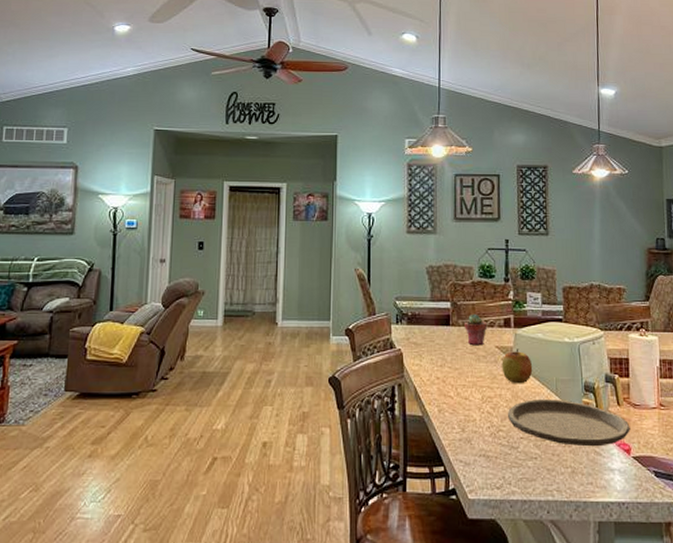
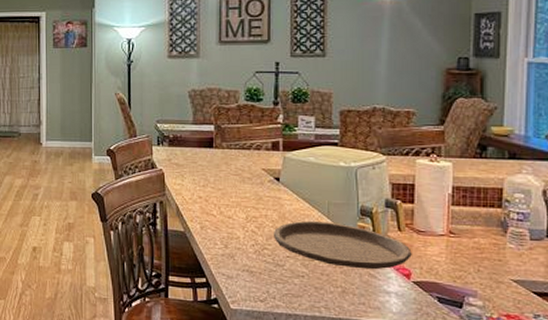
potted succulent: present [464,313,488,346] -> none [229,136,254,168]
apple: present [501,349,533,384] -> none [268,171,303,206]

